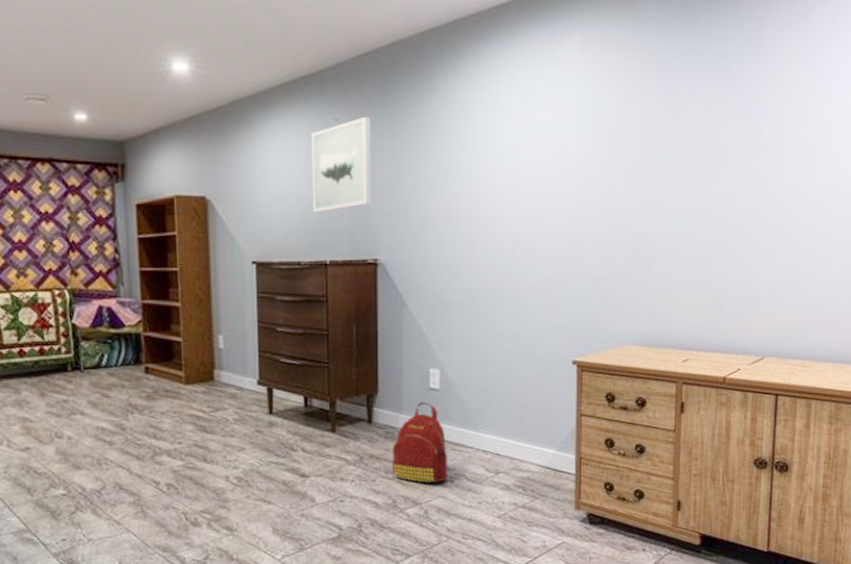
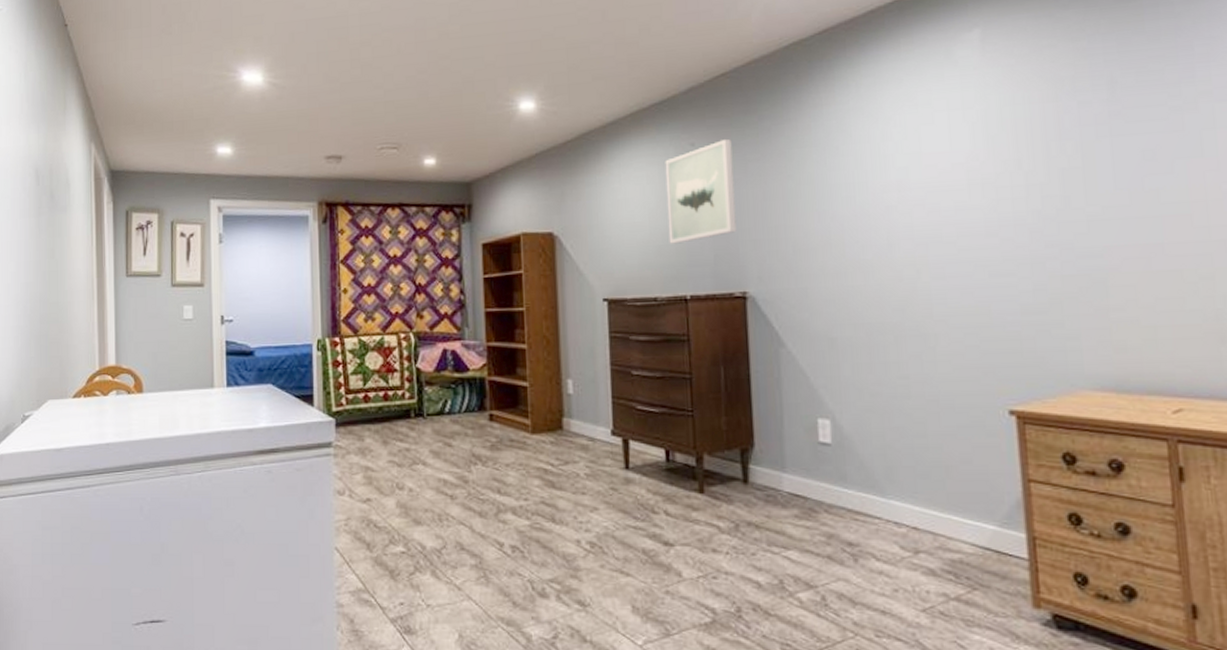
backpack: present [392,402,448,485] -> none [775,459,850,563]

